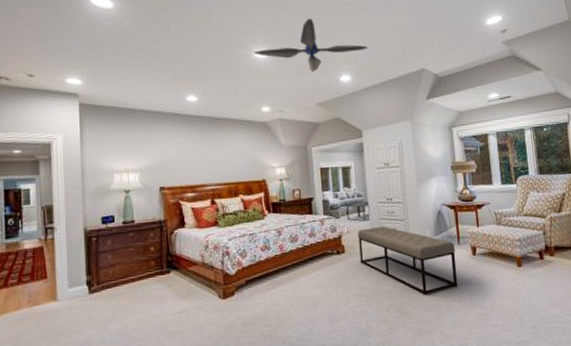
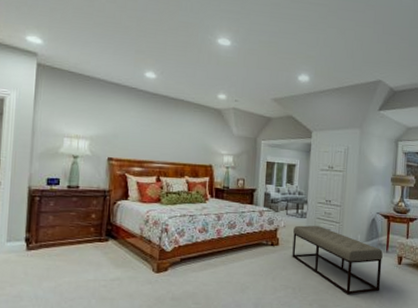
ceiling fan: present [253,19,368,72] -> none [217,13,330,67]

